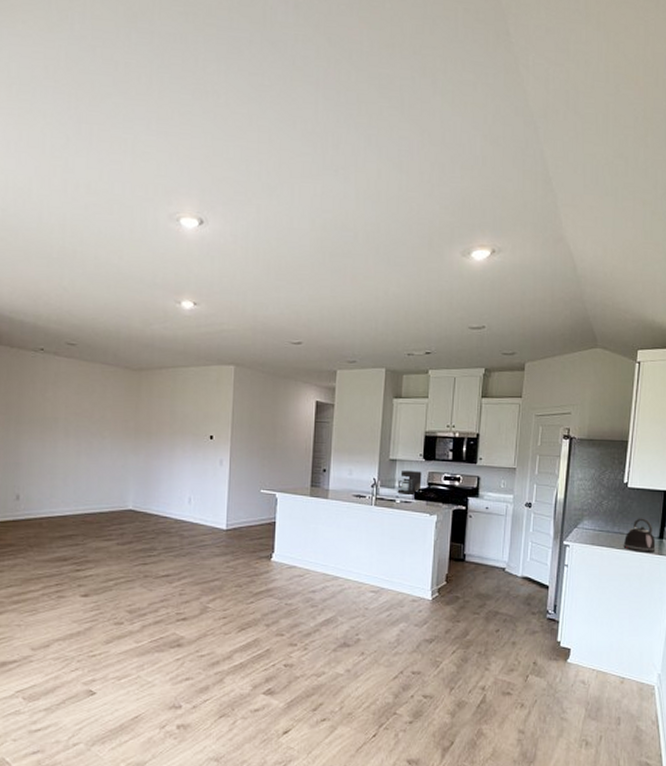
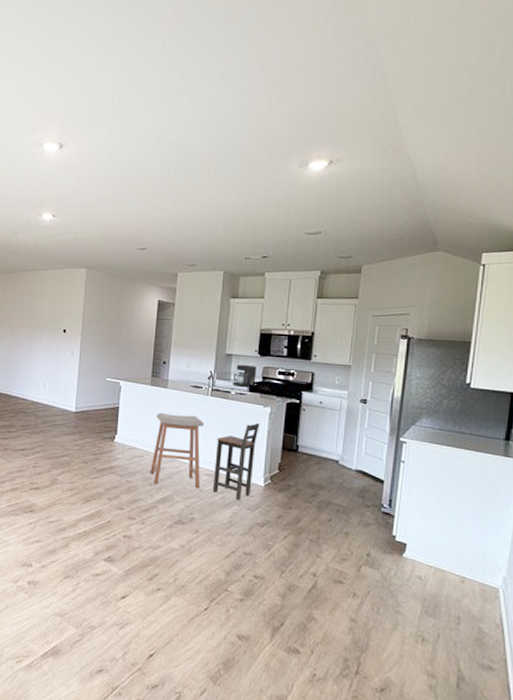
stool: none [311,525,369,607] -> present [150,412,205,489]
bar stool: none [378,532,426,616] -> present [212,422,260,500]
kettle: present [623,518,656,553] -> none [465,418,501,454]

